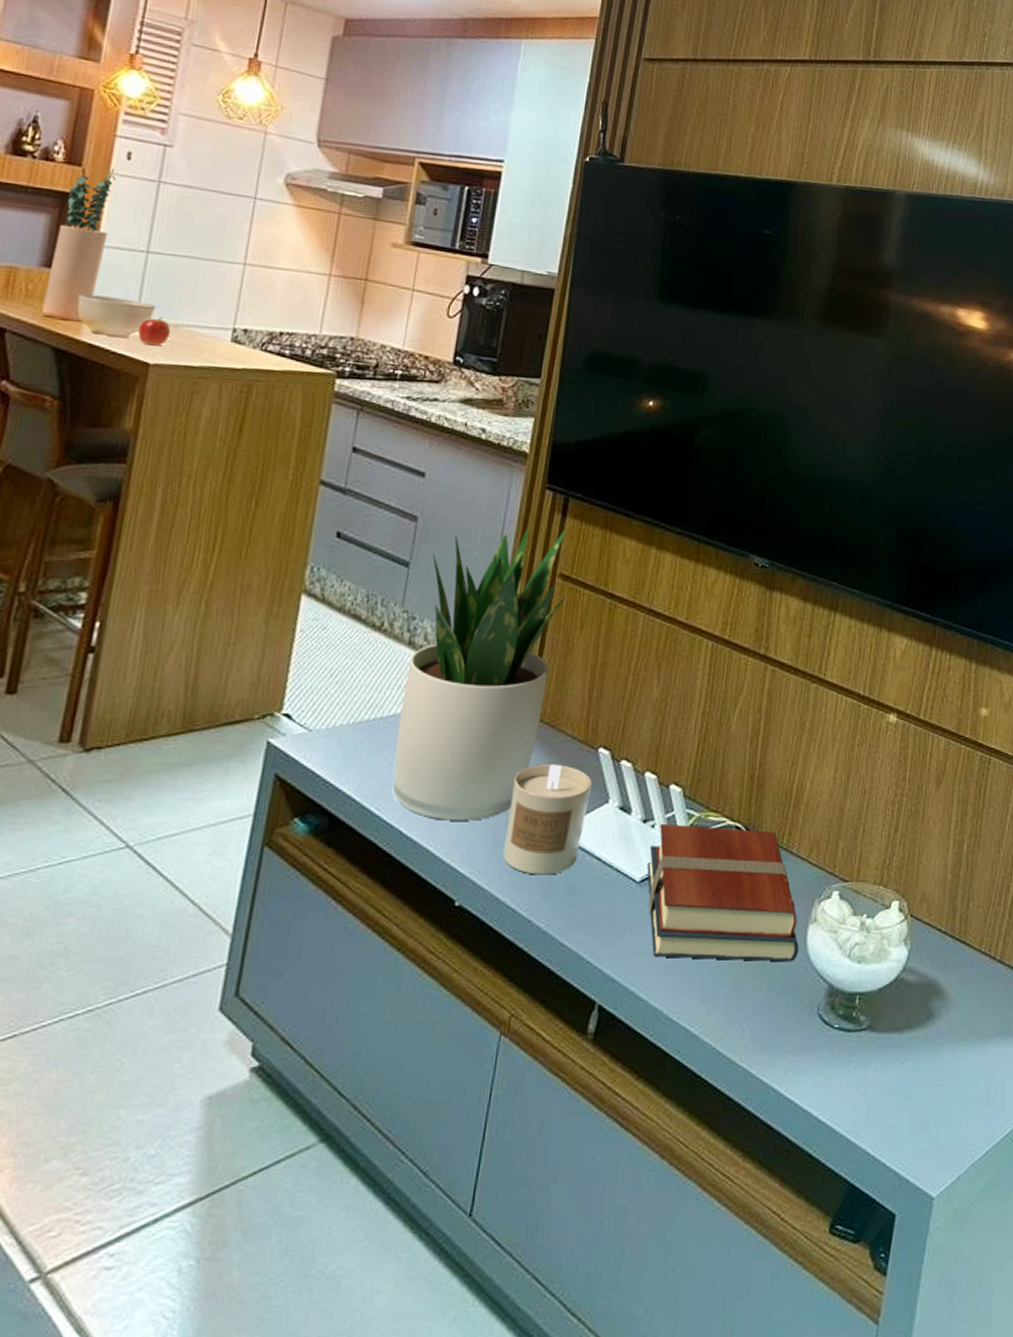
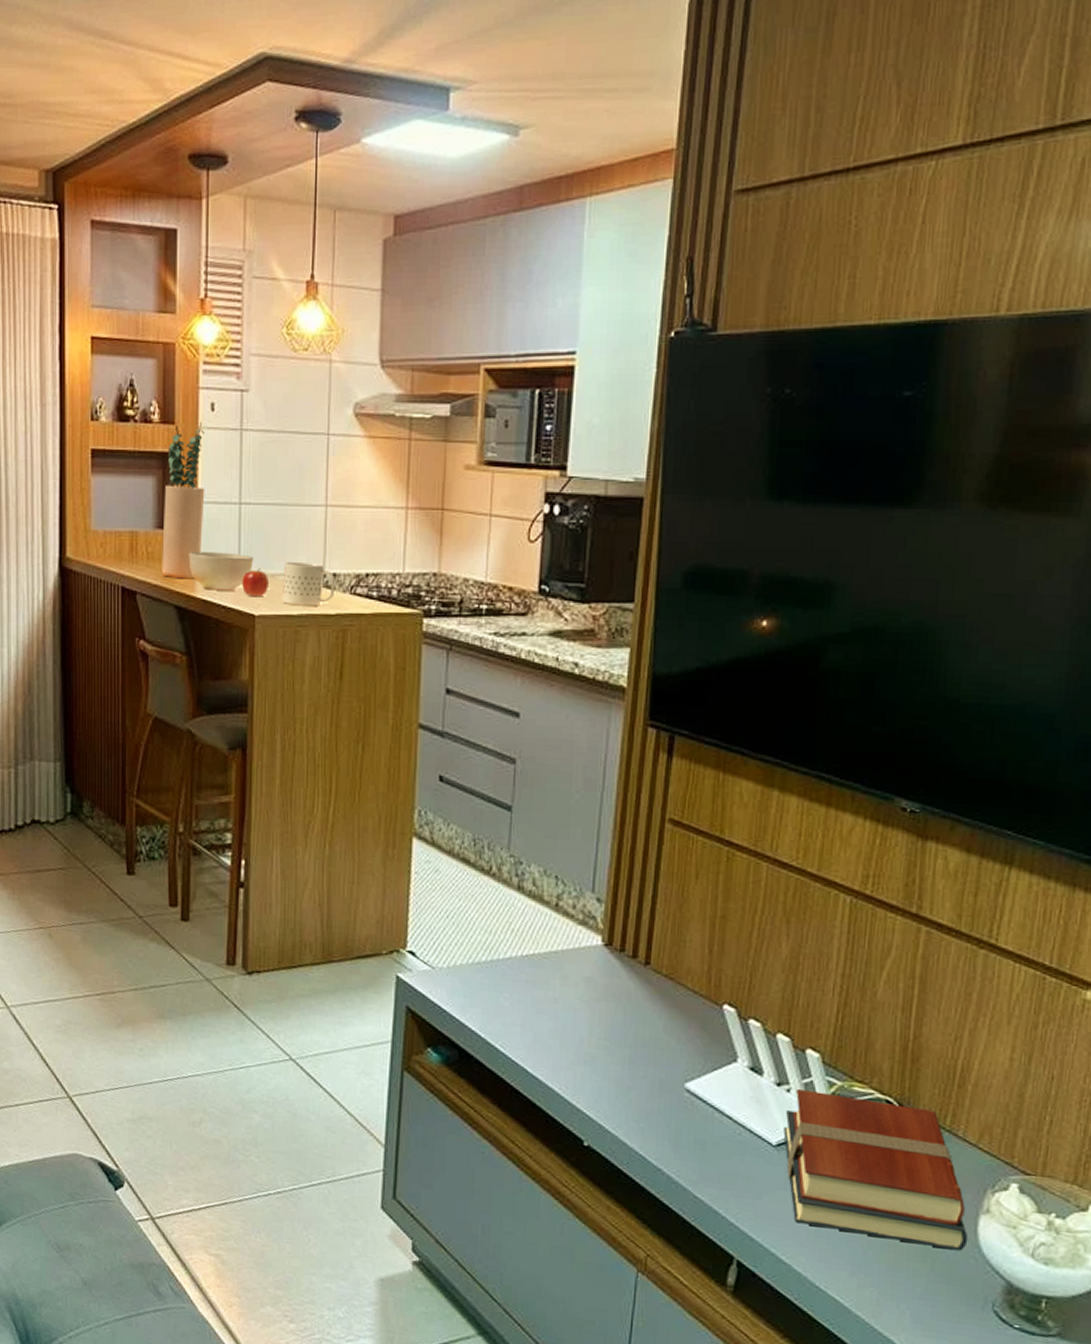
mug: none [183,314,247,360] -> present [282,562,336,606]
planter: present [392,528,567,821] -> none [514,769,679,1067]
candle: present [502,764,593,875] -> none [627,1016,718,1128]

